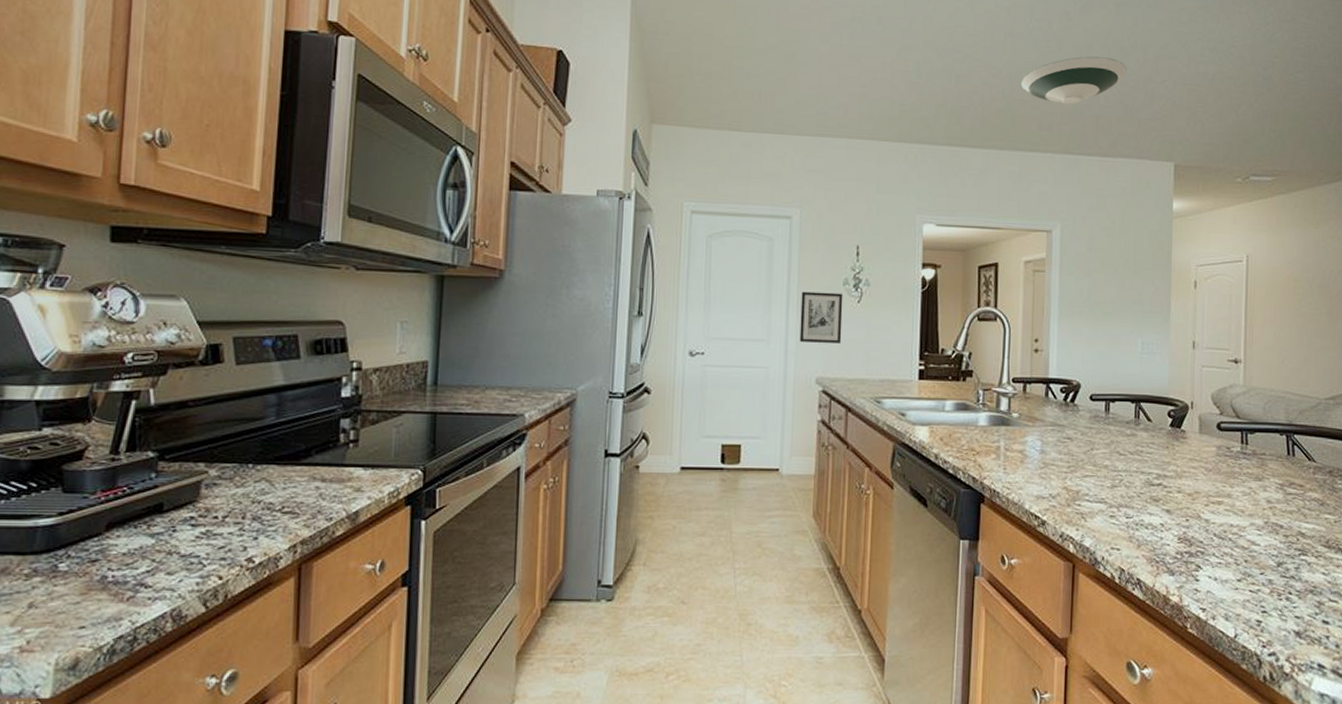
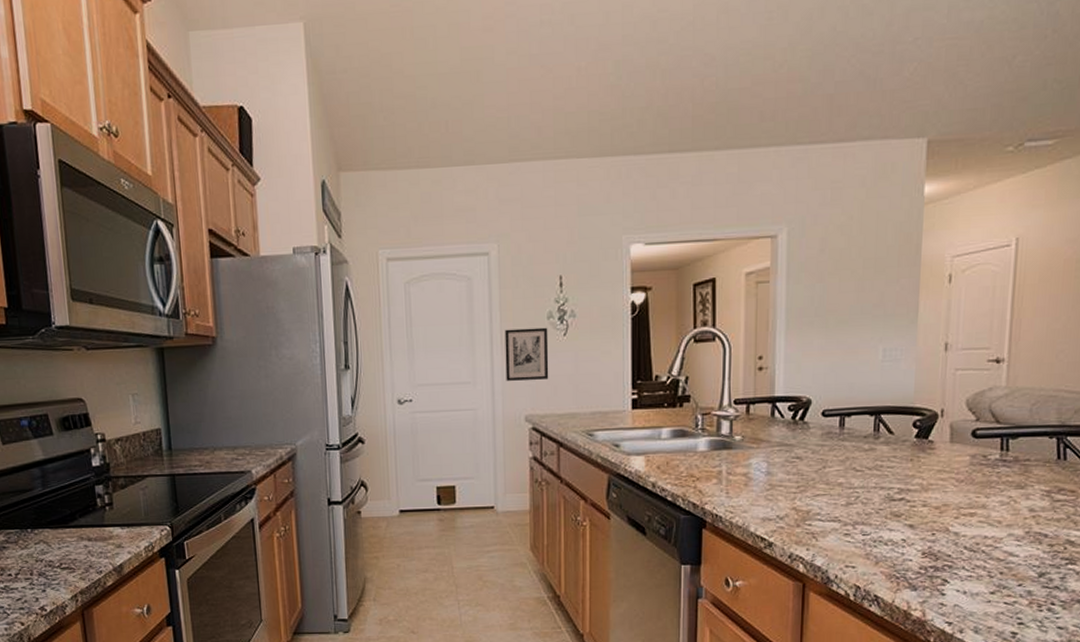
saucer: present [1021,56,1127,104] -> none [738,20,870,86]

